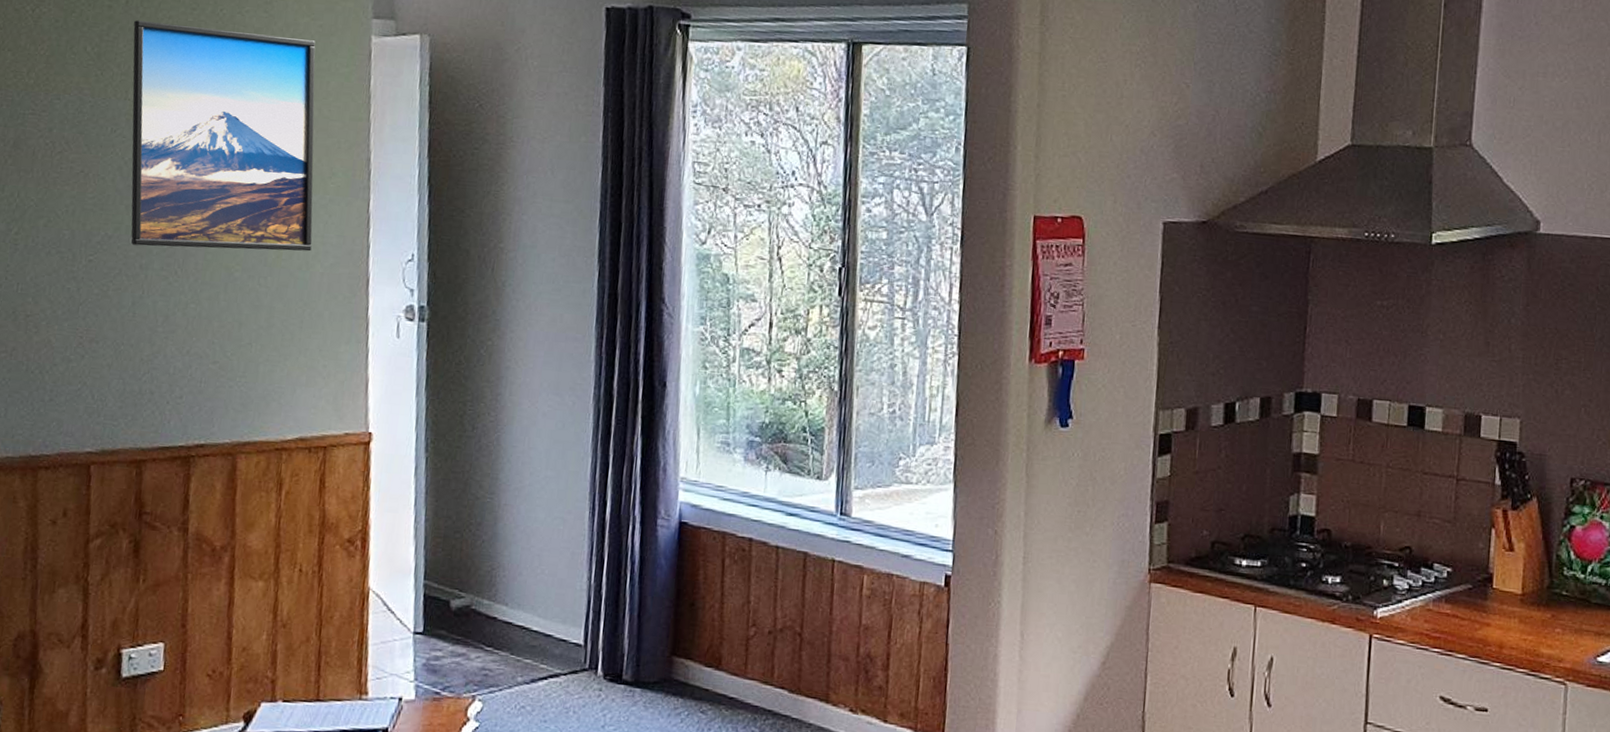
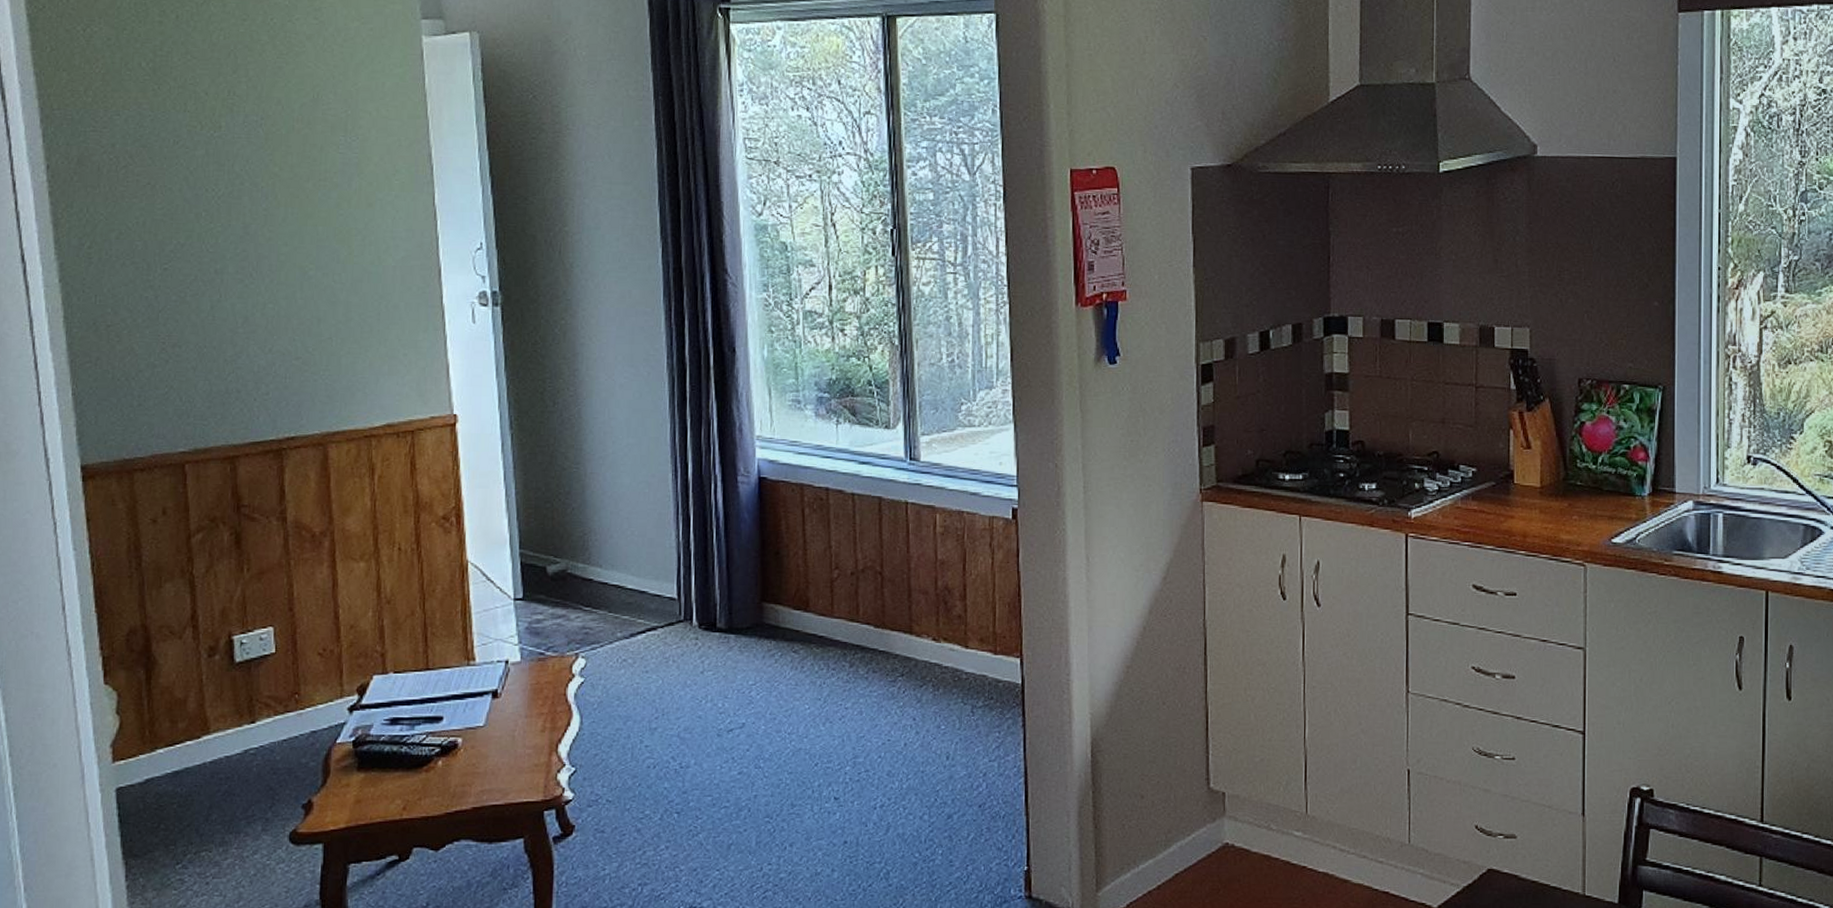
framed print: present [131,20,316,252] -> none [186,34,382,252]

